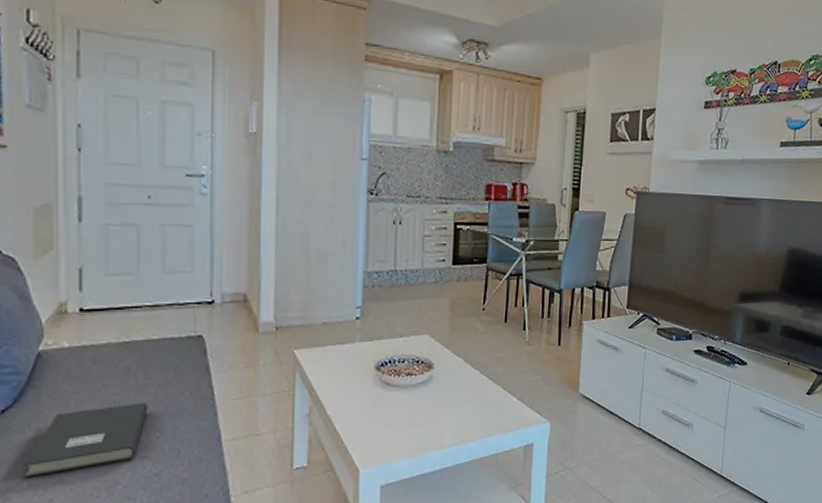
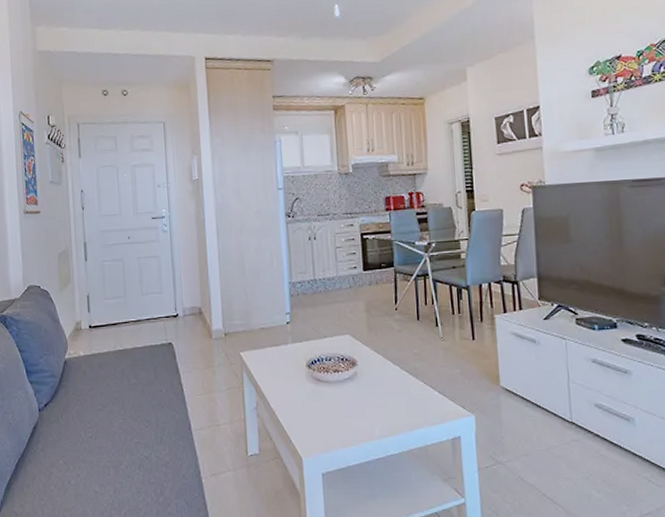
book: present [24,402,148,477] -> none [60,398,138,457]

